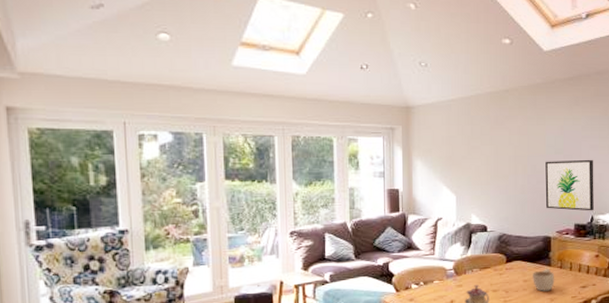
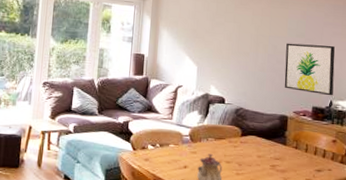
cup: present [533,268,555,292] -> none [267,146,290,170]

